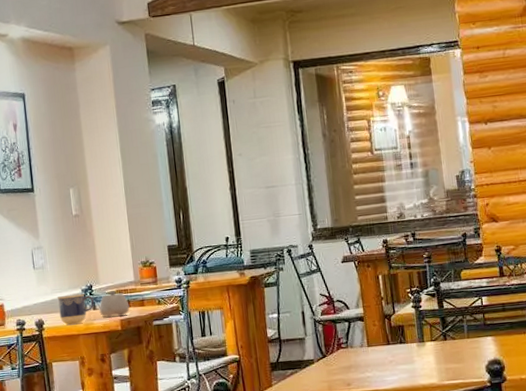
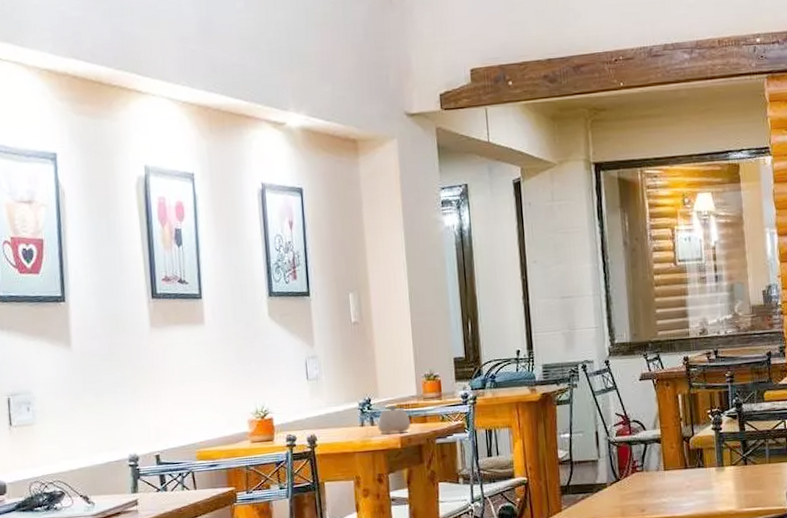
cup: present [57,293,94,326] -> none [332,407,372,442]

